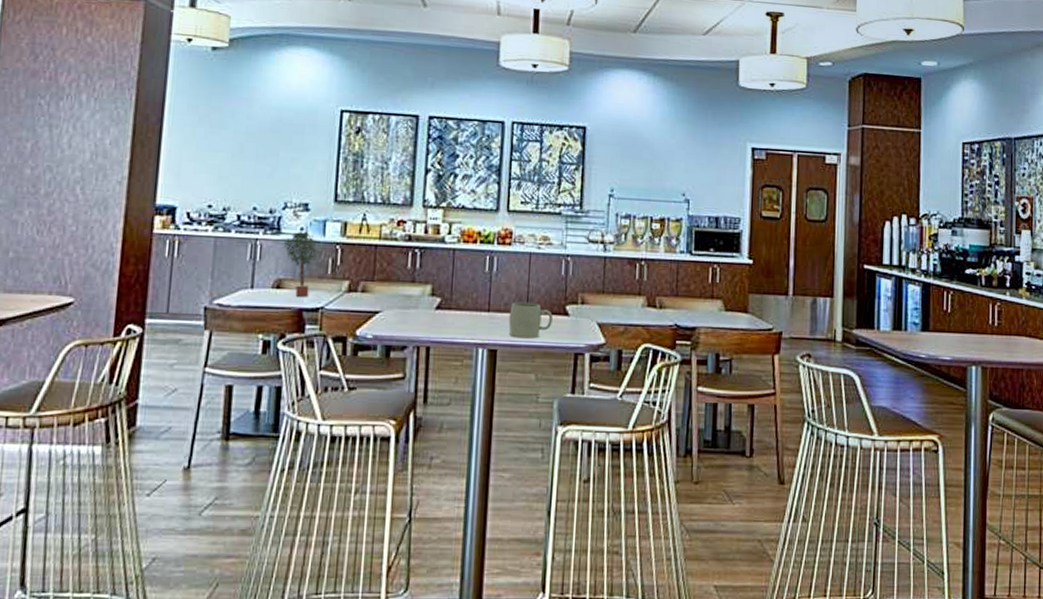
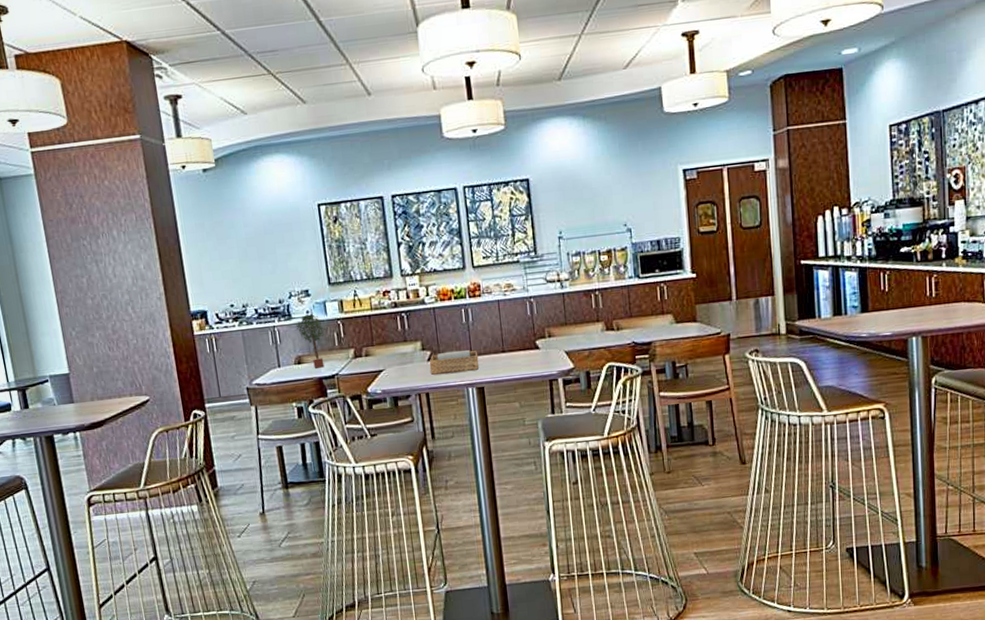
napkin holder: none [436,302,497,330] -> present [429,350,479,375]
mug: present [508,301,553,339] -> none [489,342,527,375]

